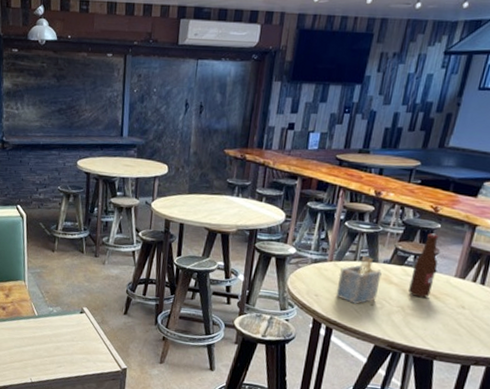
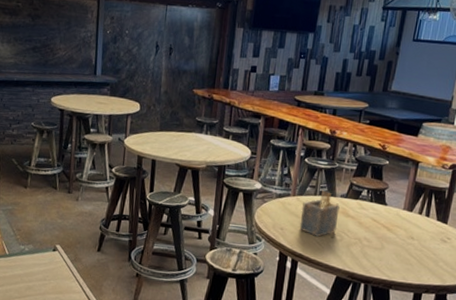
beer bottle: present [408,233,439,298] -> none [364,169,389,230]

